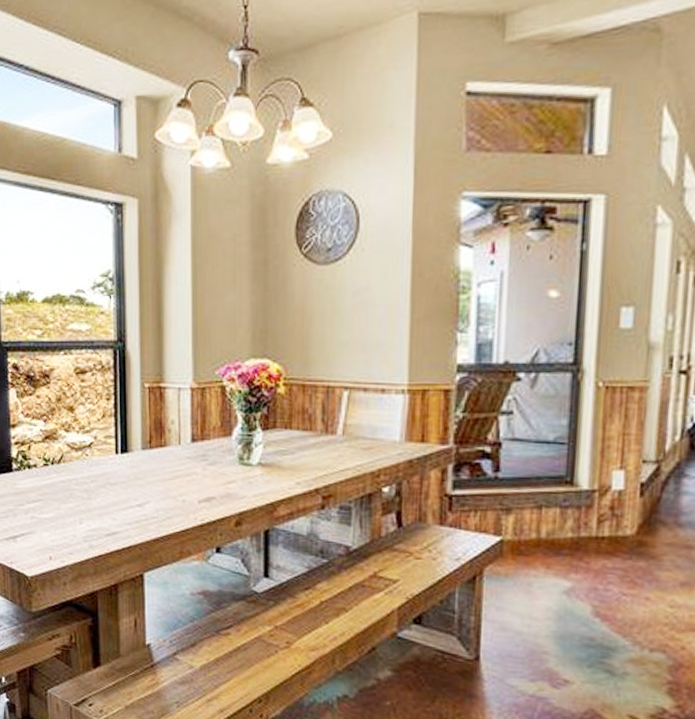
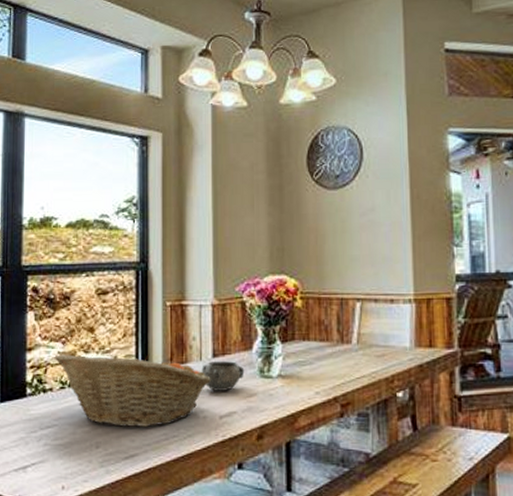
fruit basket: none [37,432,190,507] -> present [54,353,211,427]
decorative bowl: none [180,446,224,476] -> present [202,361,245,391]

